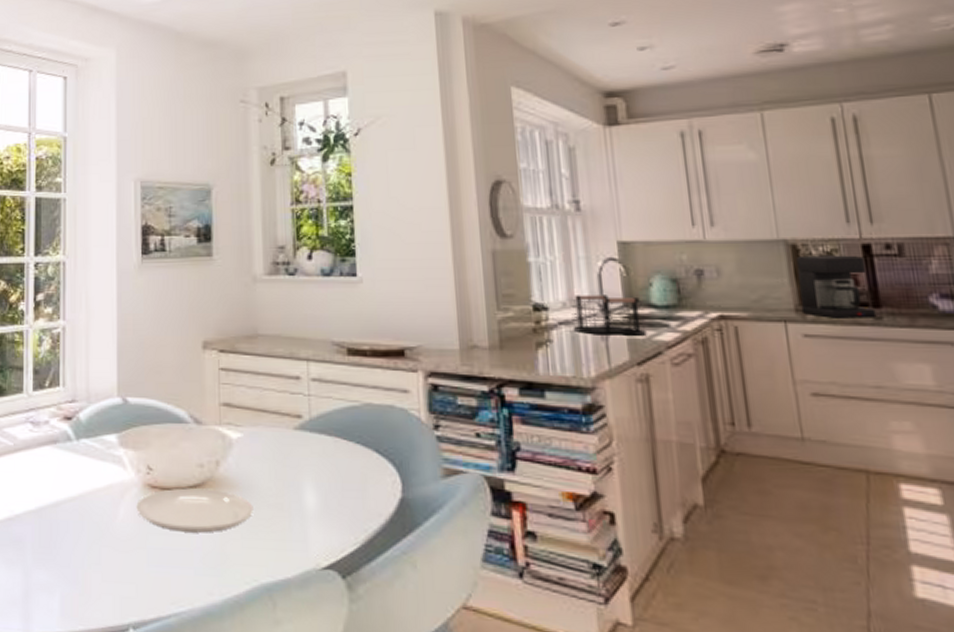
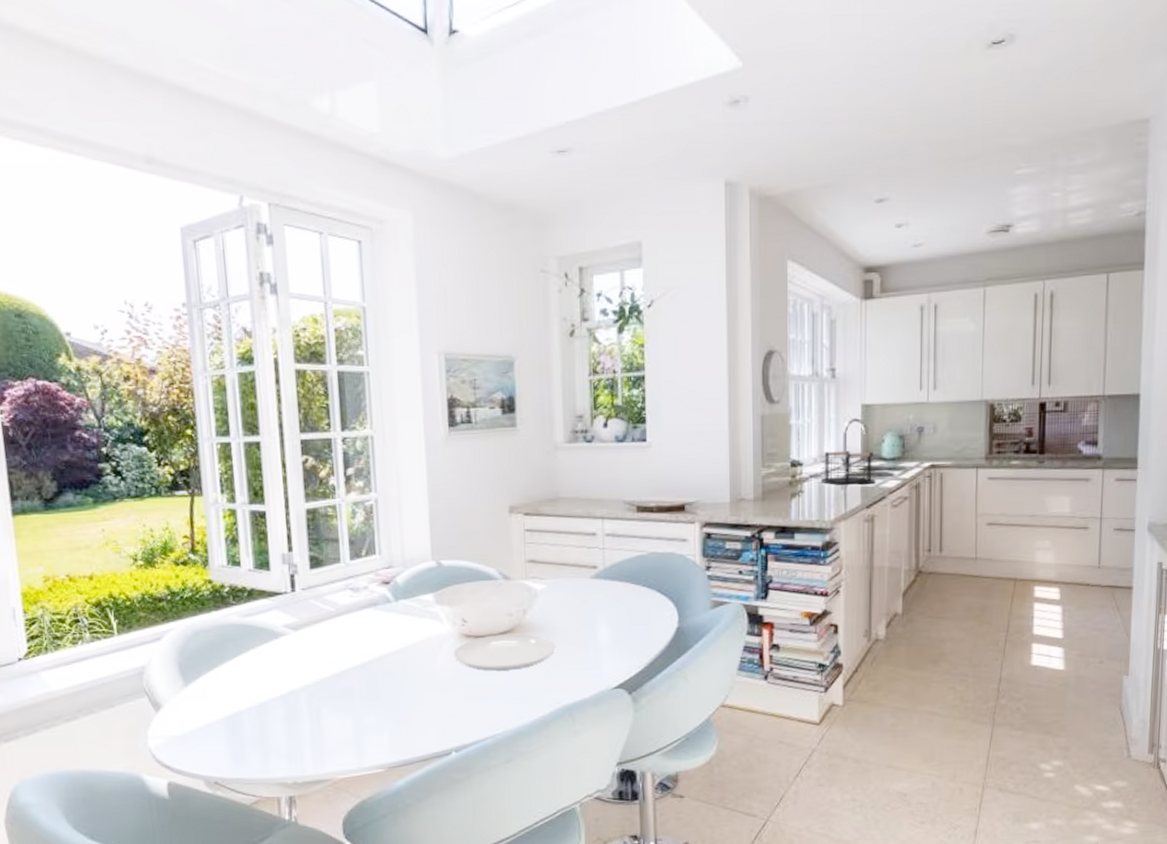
coffee maker: present [796,255,877,318] -> none [989,412,1041,464]

